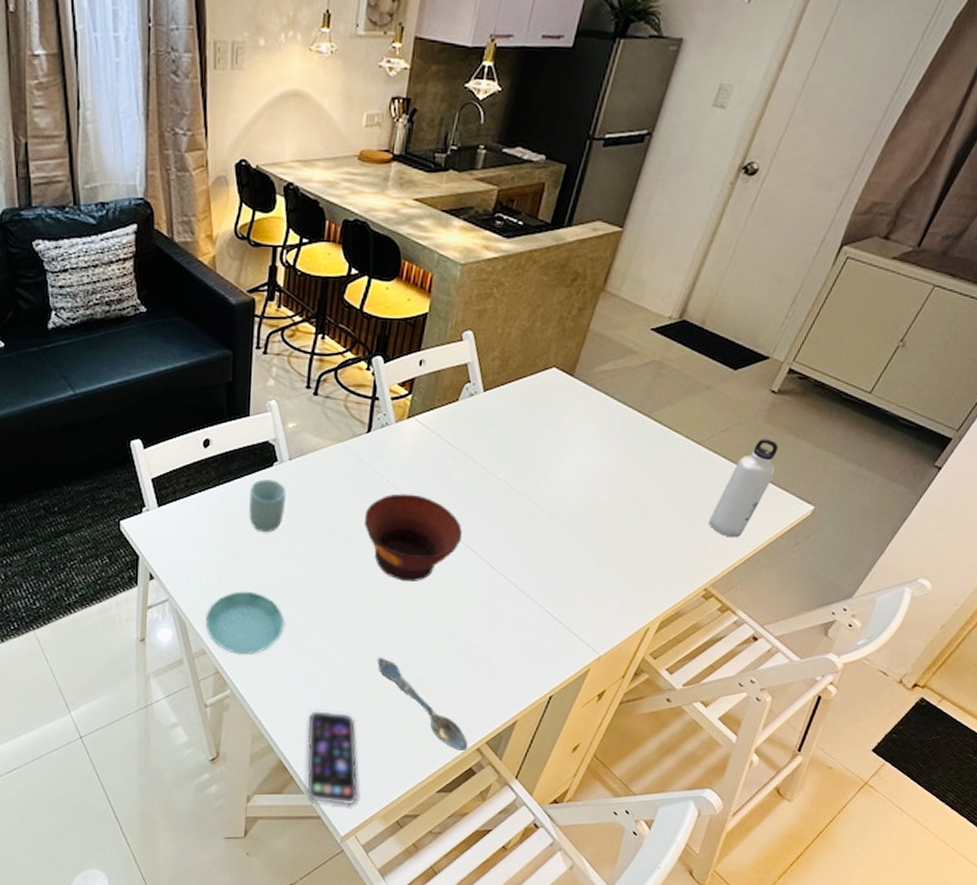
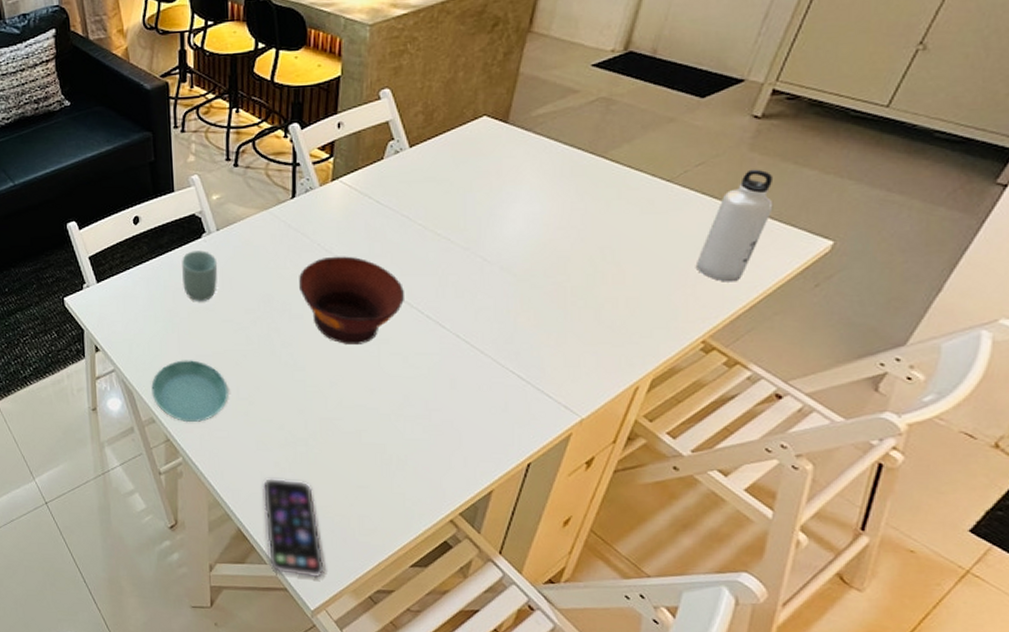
spoon: present [377,657,468,751] -> none [328,423,440,522]

